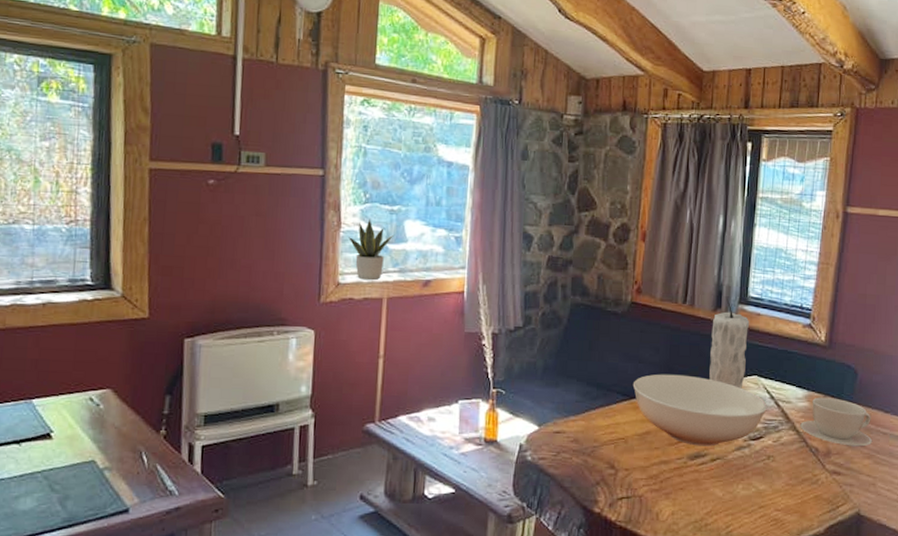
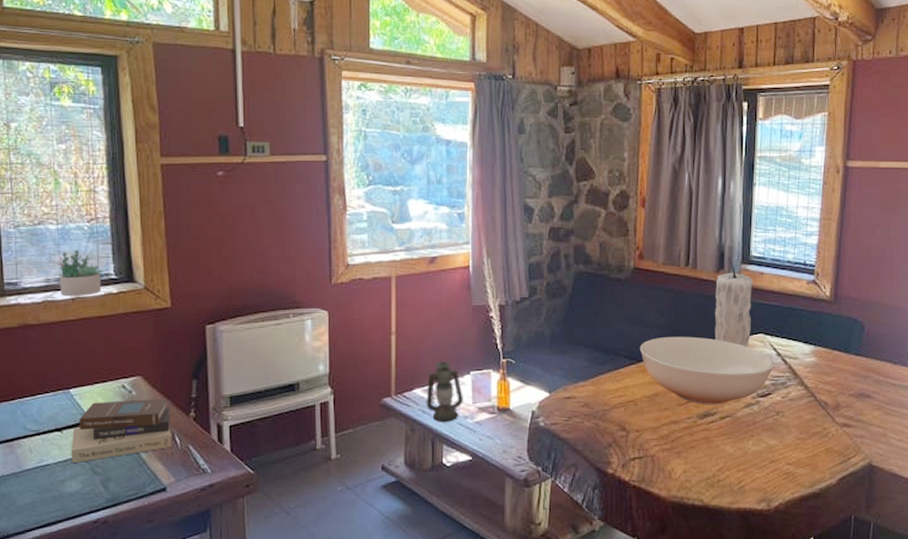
books: none [27,413,140,480] -> present [71,399,173,464]
succulent plant: none [30,252,79,302] -> present [60,250,103,297]
potted plant: present [349,218,395,281] -> none [355,200,399,260]
lantern: none [410,389,450,452] -> present [426,362,463,422]
teacup: present [800,397,873,447] -> none [808,352,882,399]

